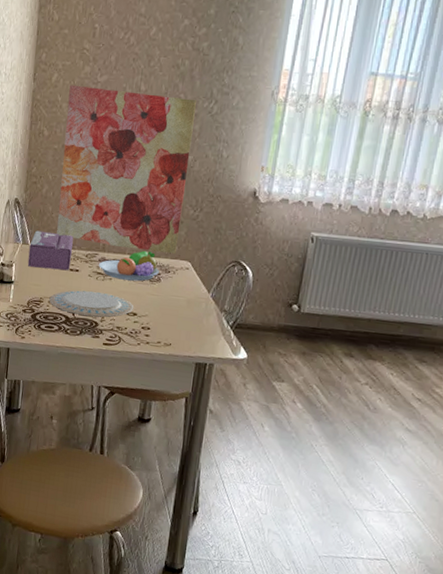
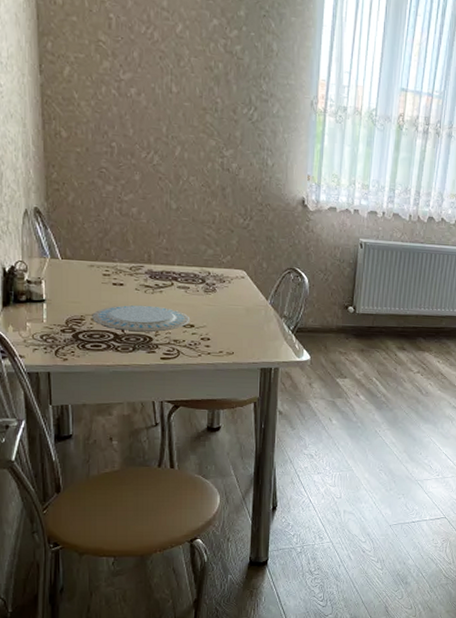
tissue box: present [27,230,73,271] -> none [60,243,112,286]
wall art: present [57,85,197,255] -> none [87,81,236,264]
fruit bowl: present [99,251,159,282] -> none [146,261,213,293]

